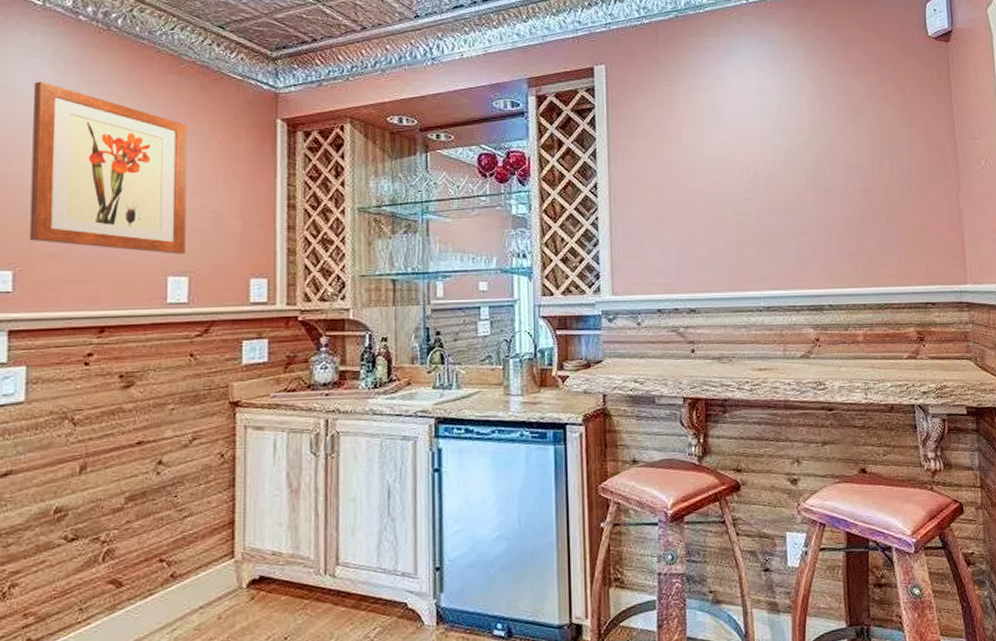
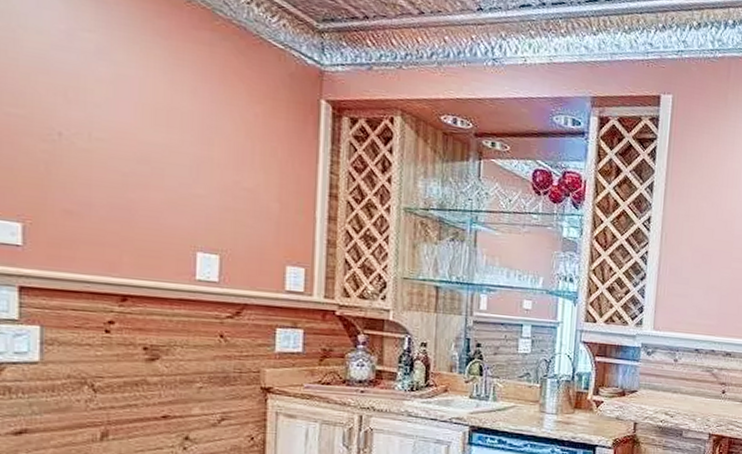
wall art: present [29,81,188,254] -> none [40,13,222,231]

